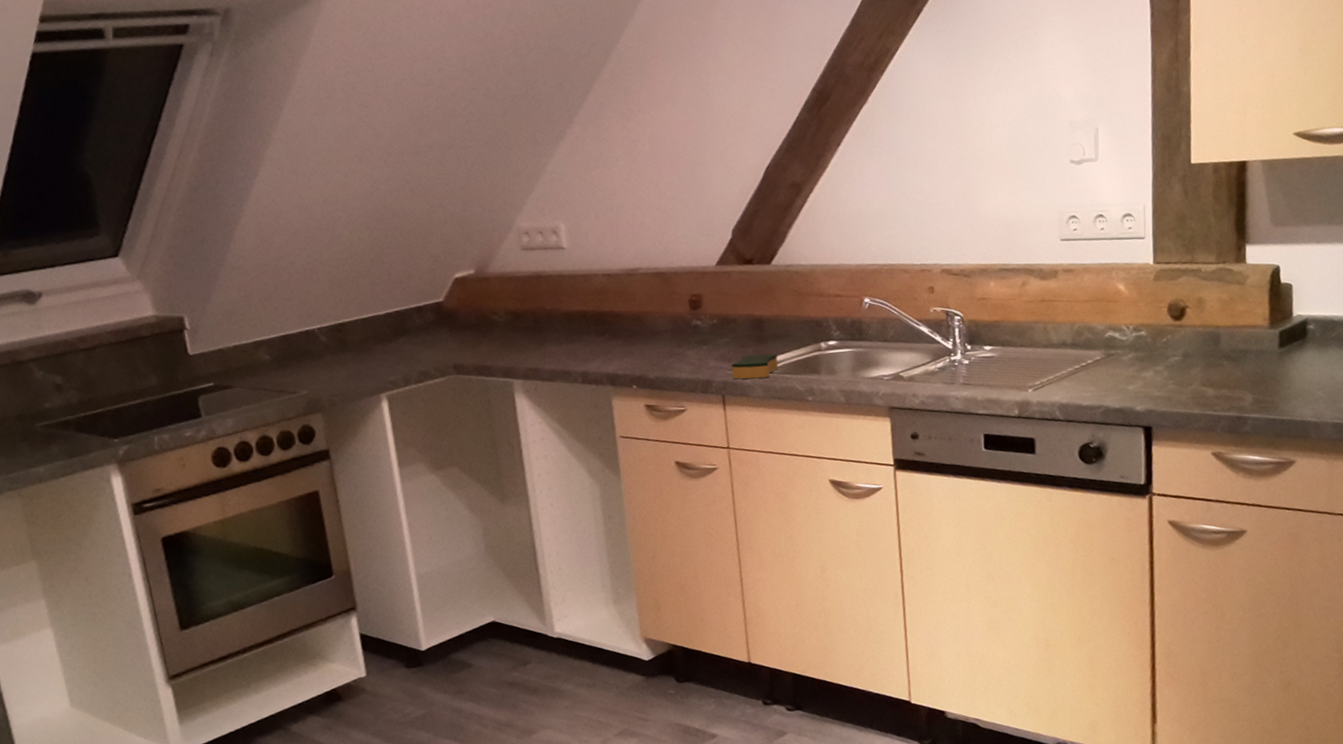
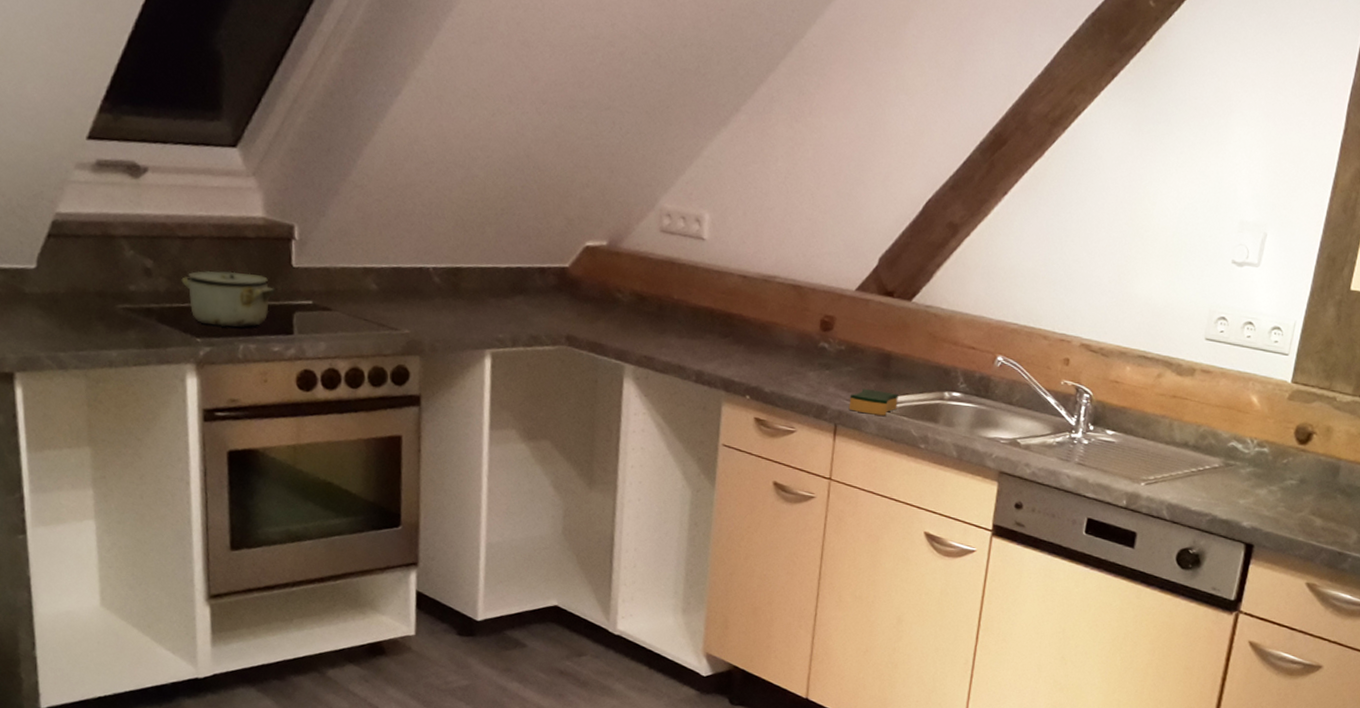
cooking pot: none [90,369,179,425] -> present [181,271,276,328]

